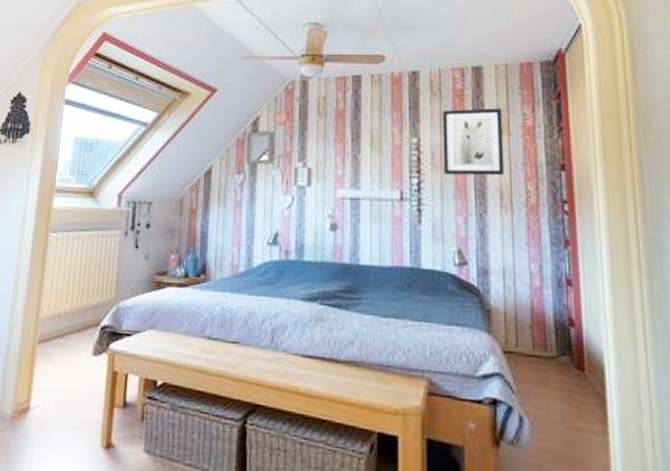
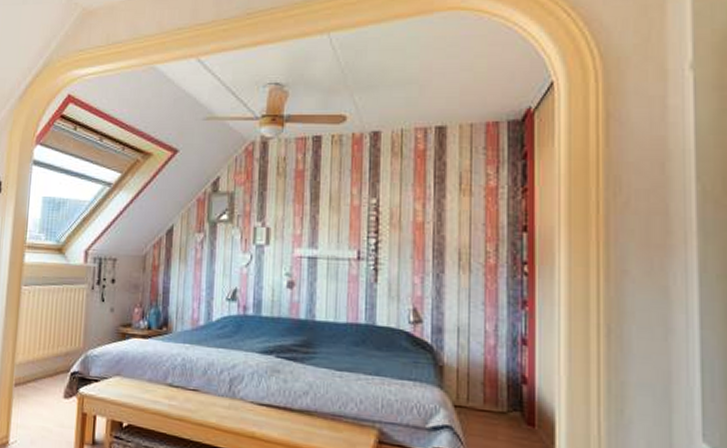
wall art: present [443,108,505,176] -> none [402,168,465,237]

